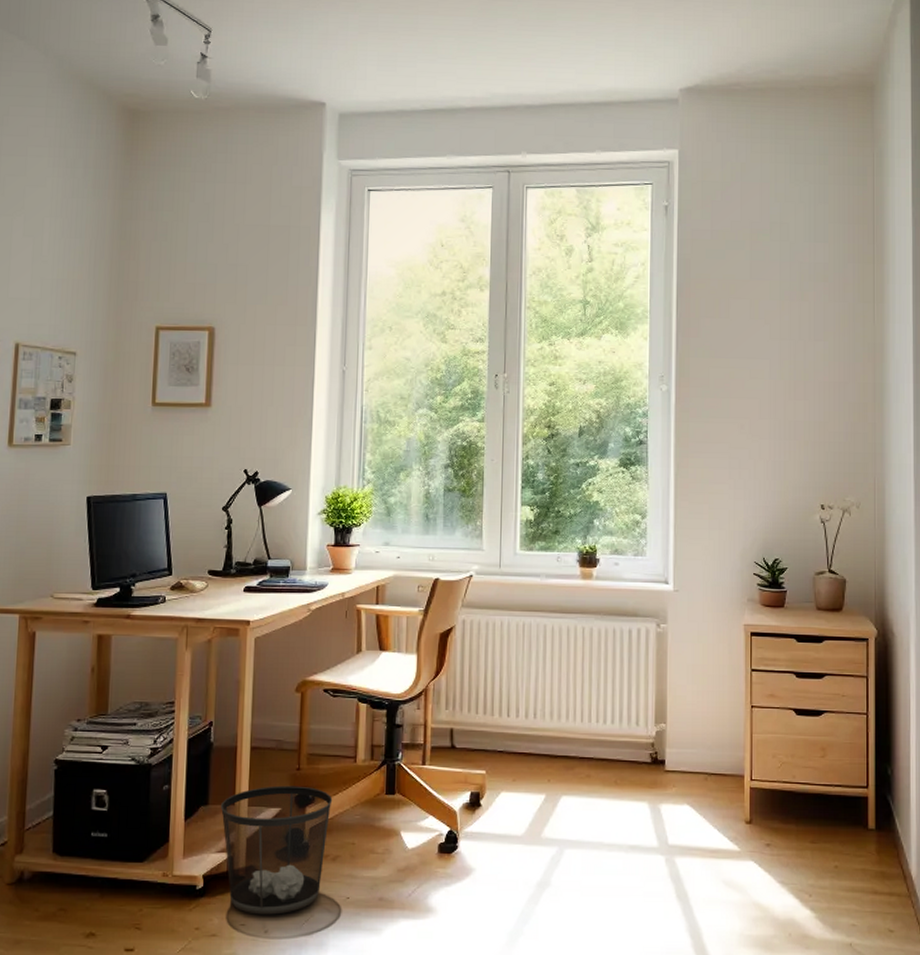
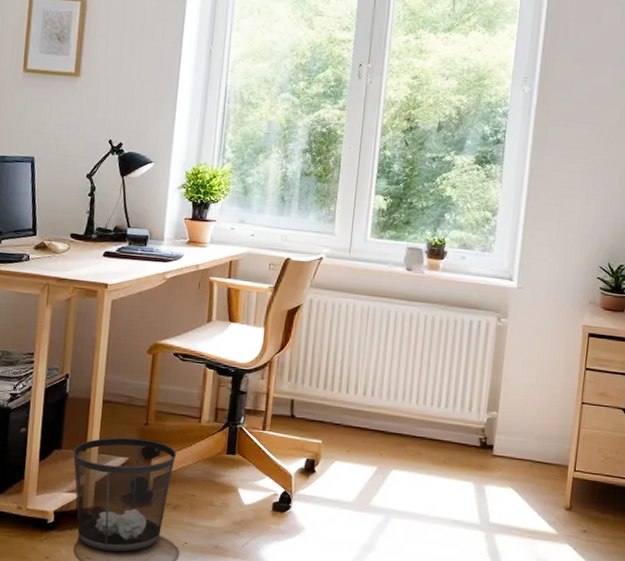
cup: none [556,556,577,582] -> present [403,246,425,272]

